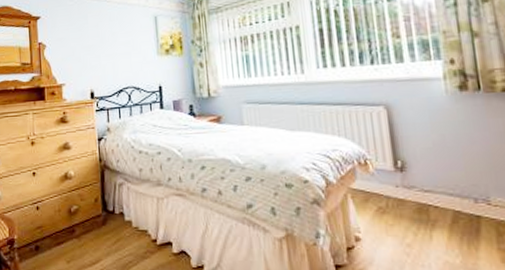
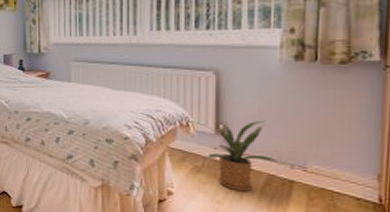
house plant: none [372,153,461,232] -> present [195,120,278,192]

